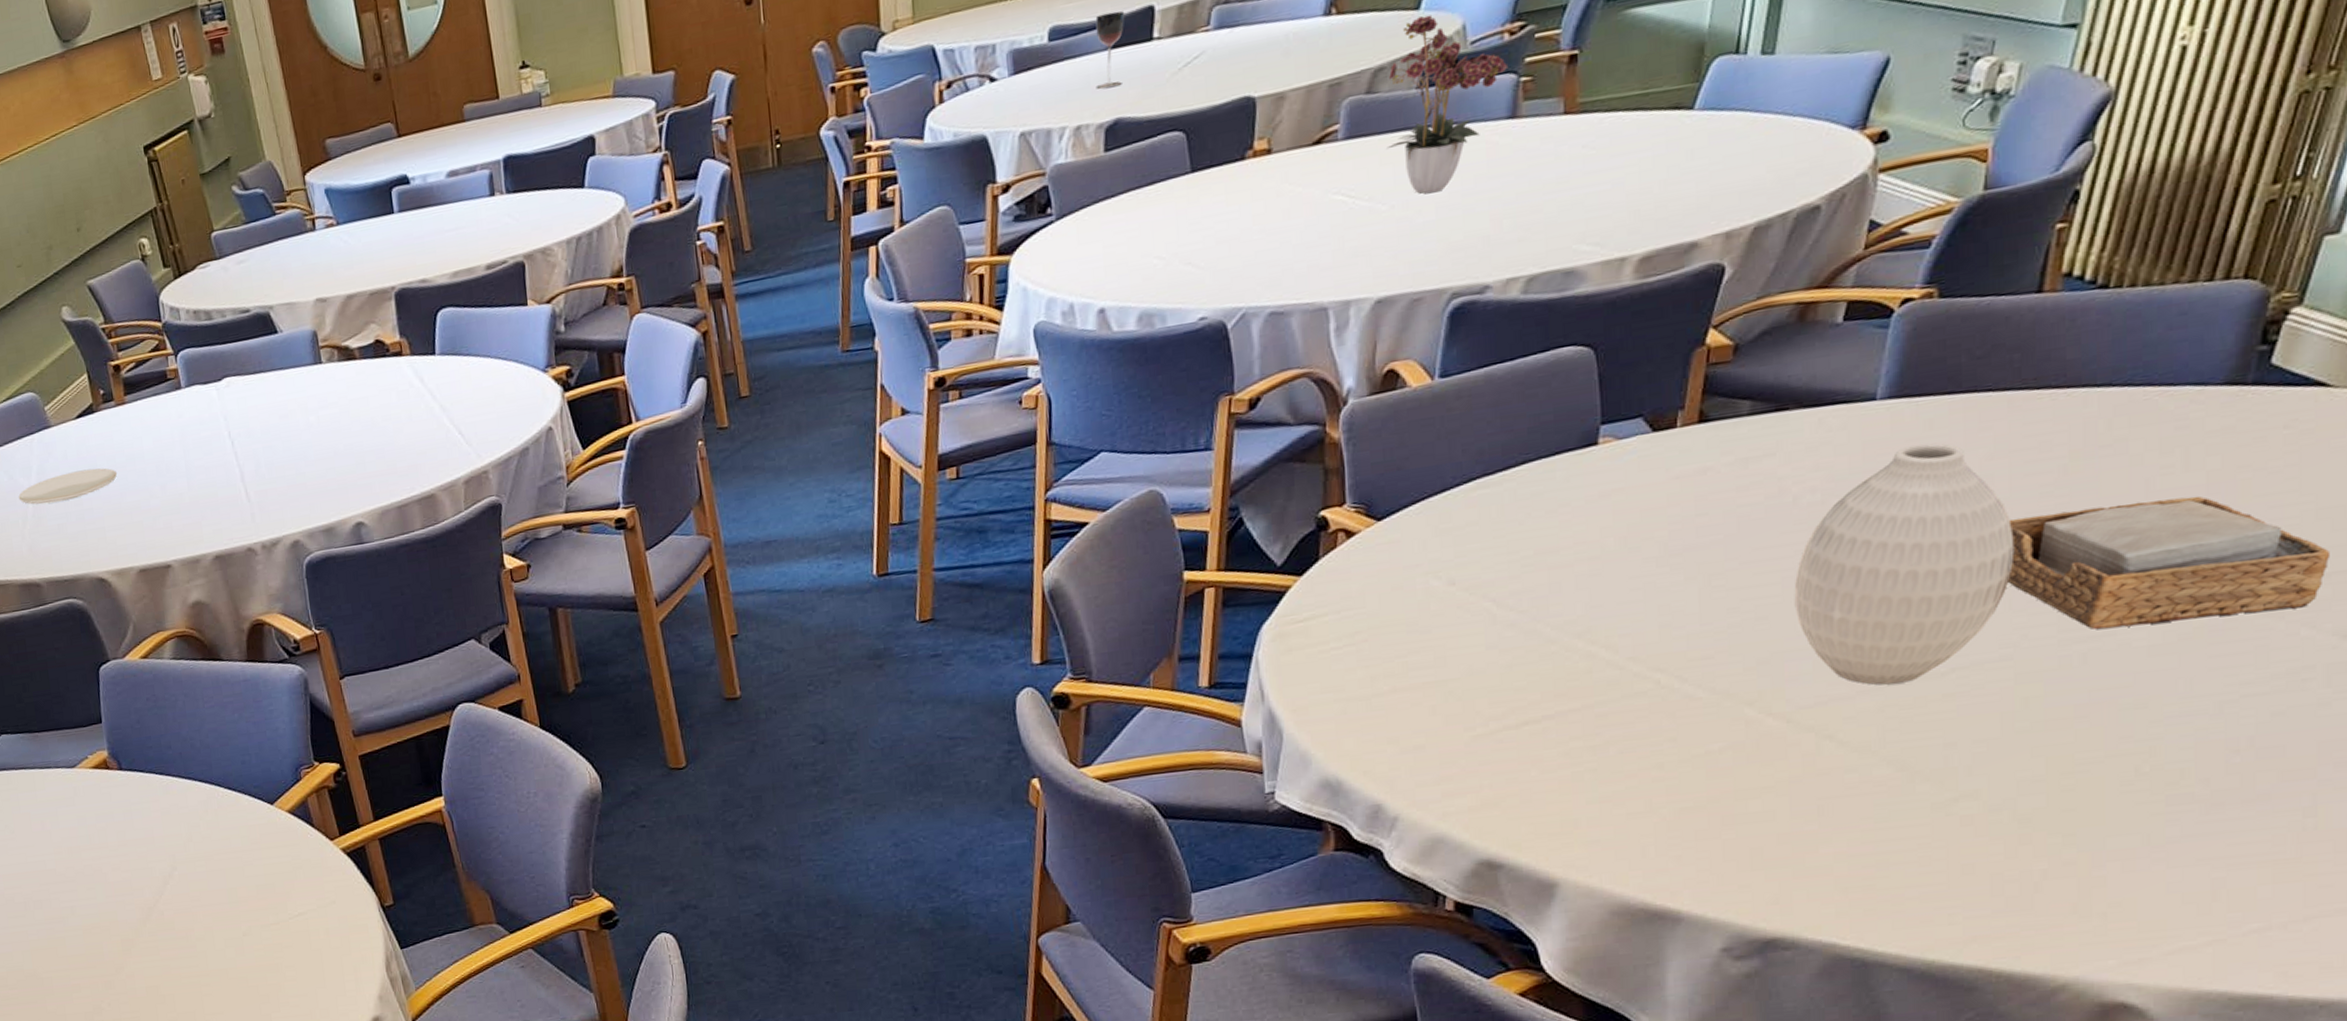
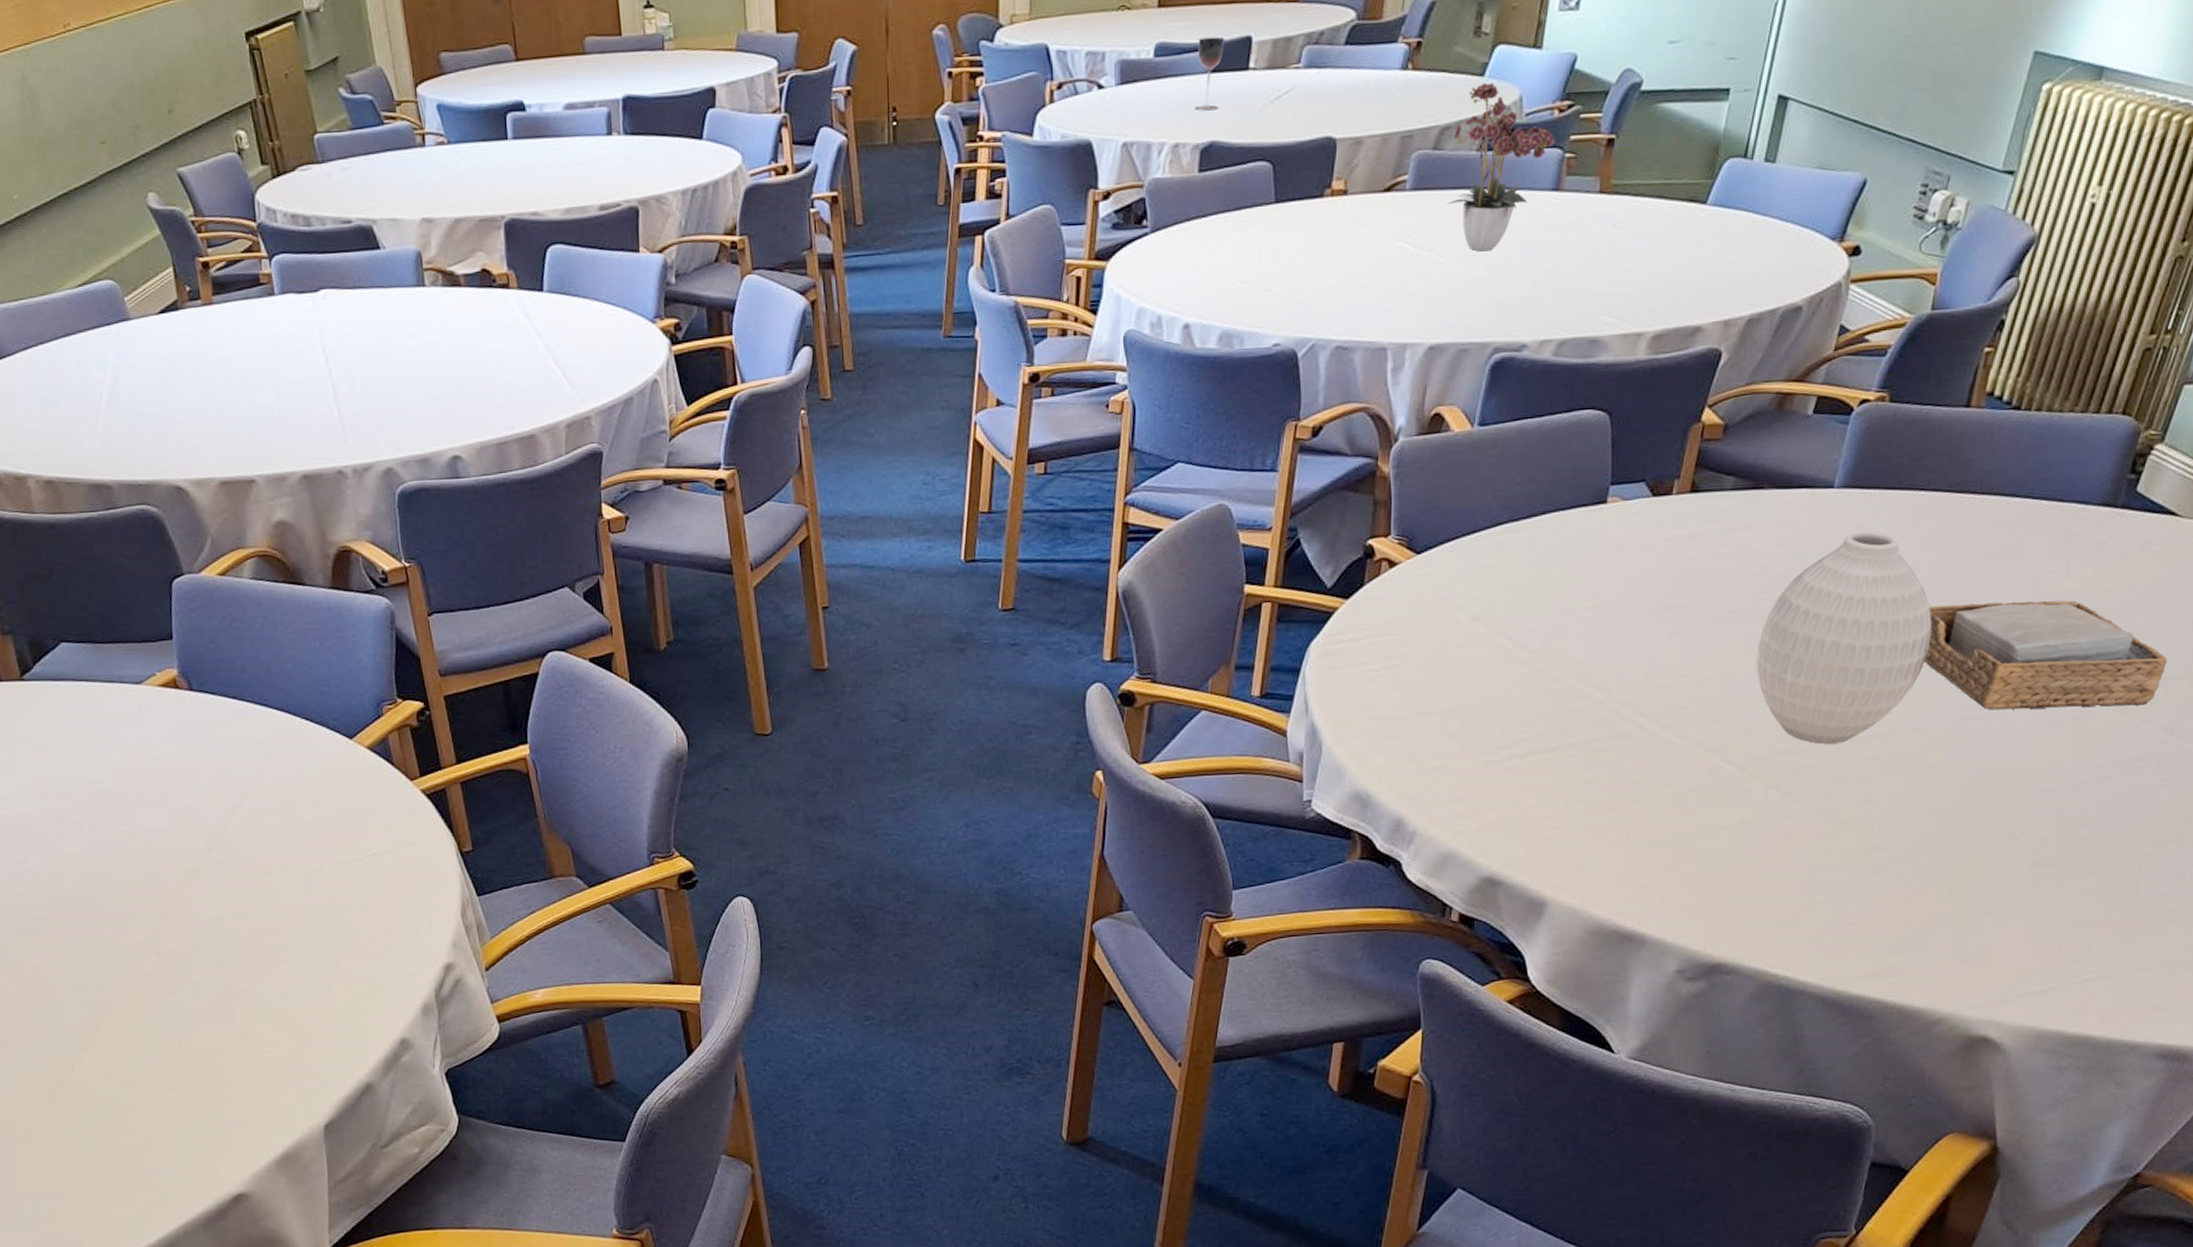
plate: present [18,468,118,505] -> none [91,369,202,401]

